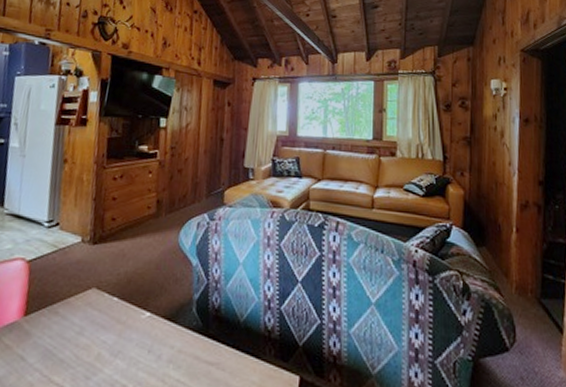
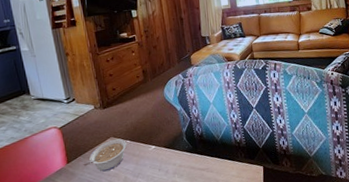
legume: none [45,291,113,339] -> present [83,138,127,172]

